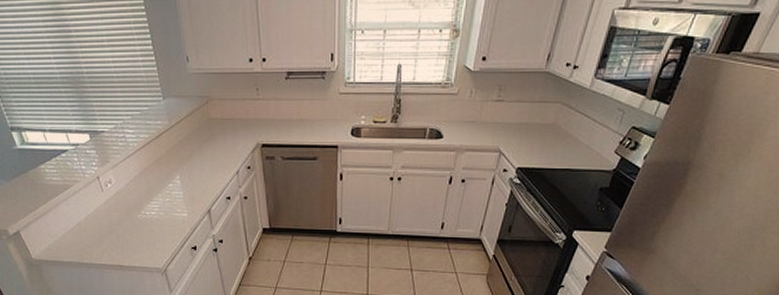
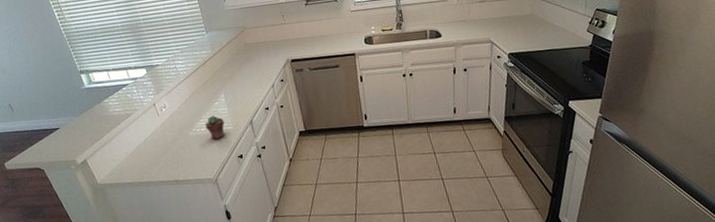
potted succulent: none [156,199,178,226] -> present [205,115,224,140]

